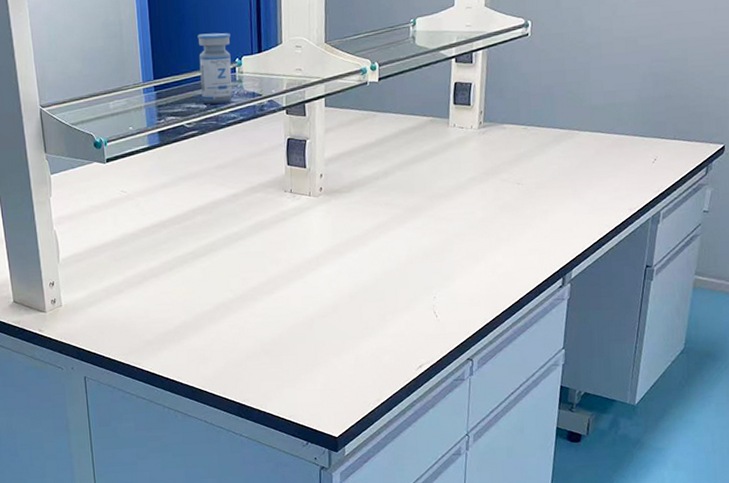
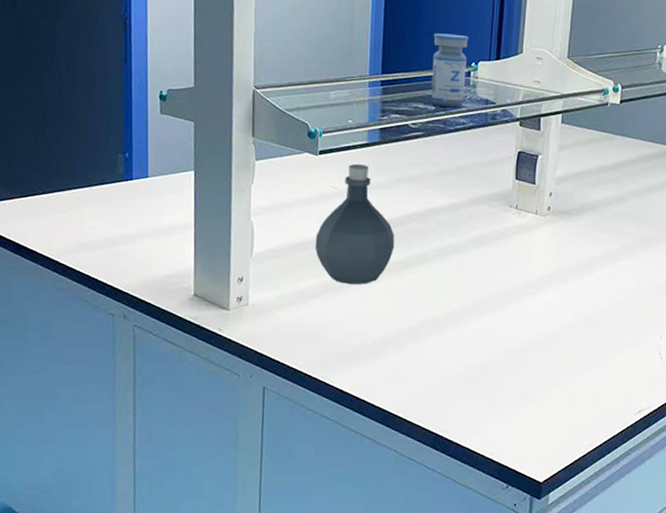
flask: none [112,167,185,278] -> present [315,164,395,284]

